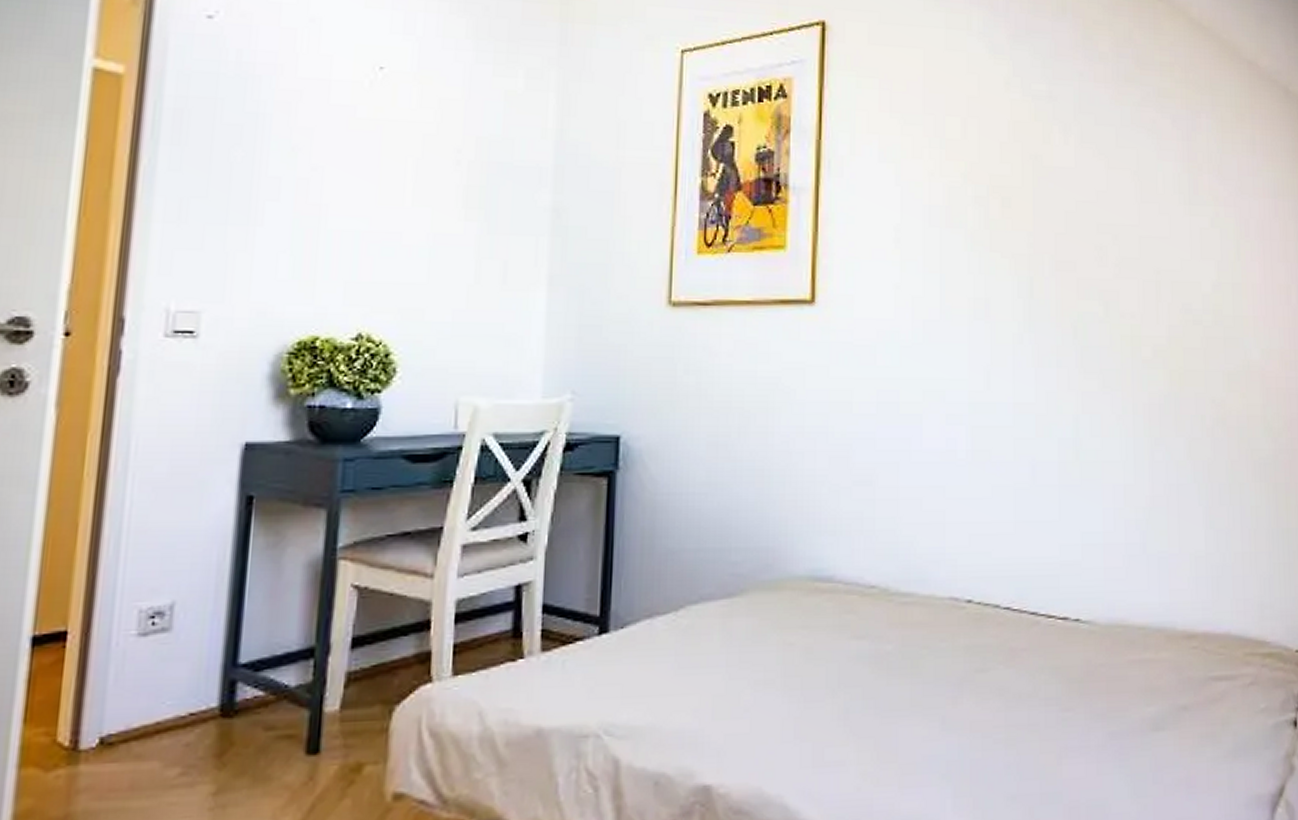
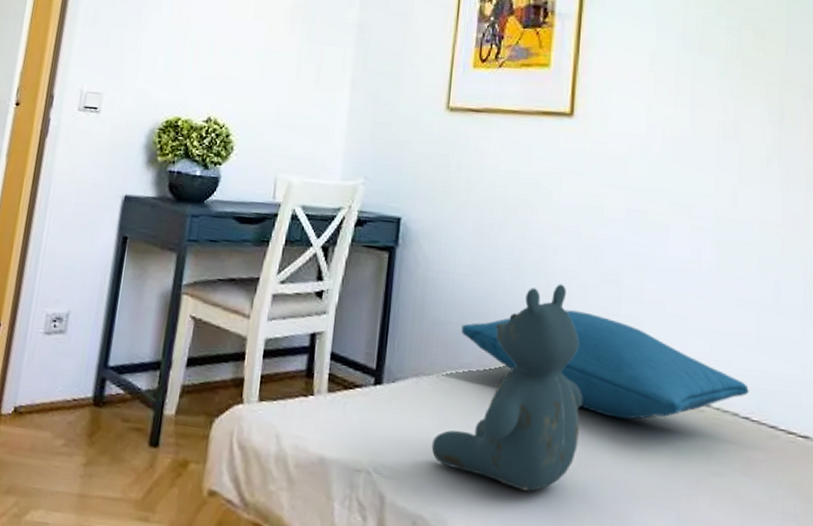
teddy bear: none [672,491,839,724] -> present [431,284,582,492]
pillow: none [700,519,1009,630] -> present [461,310,749,420]

